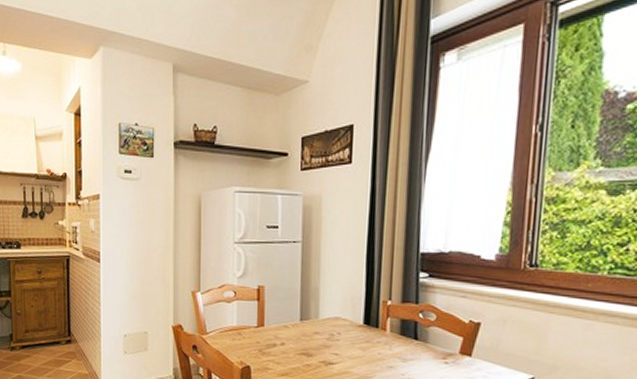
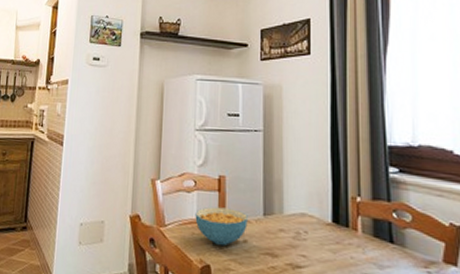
cereal bowl: none [235,314,285,349] -> present [195,206,248,247]

